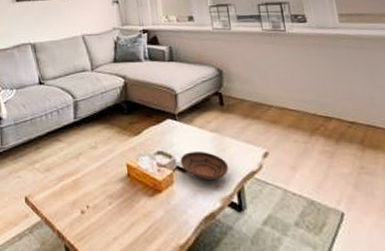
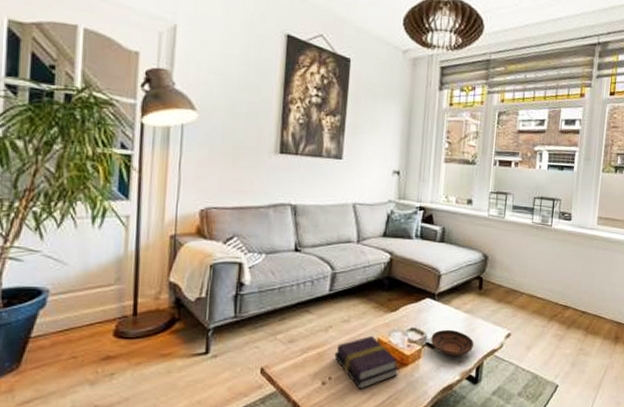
book: none [88,161,155,219] -> present [334,335,399,389]

